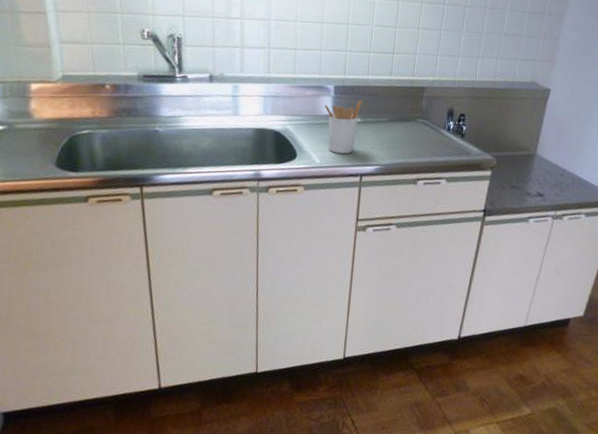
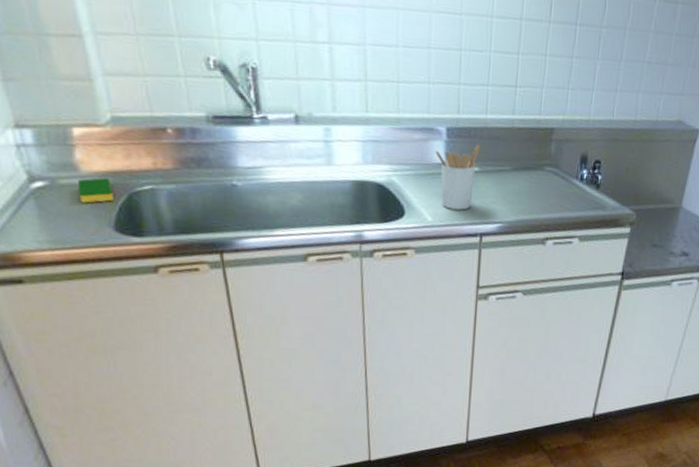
dish sponge: none [30,123,59,144] -> present [77,177,115,204]

